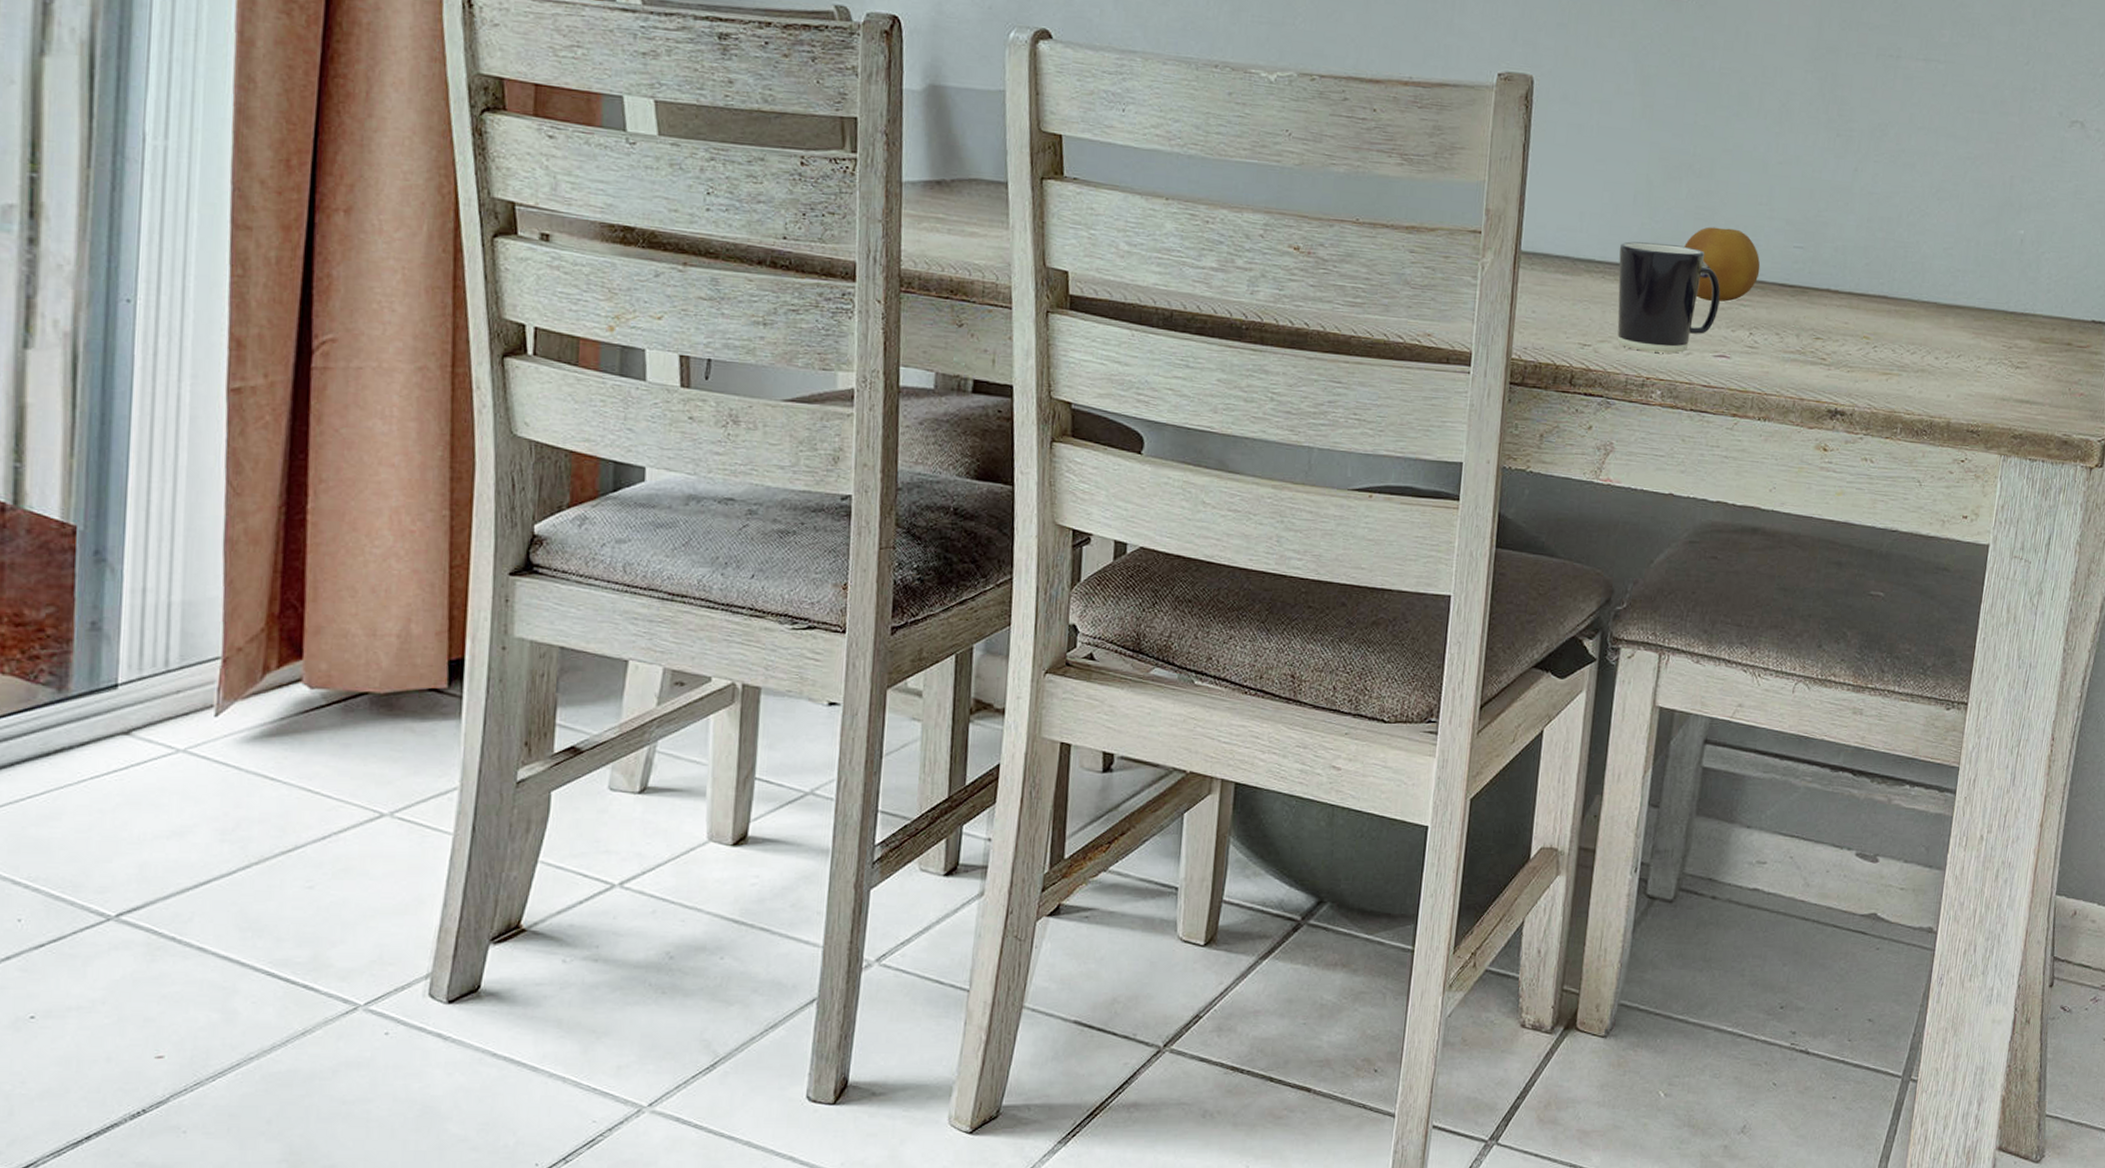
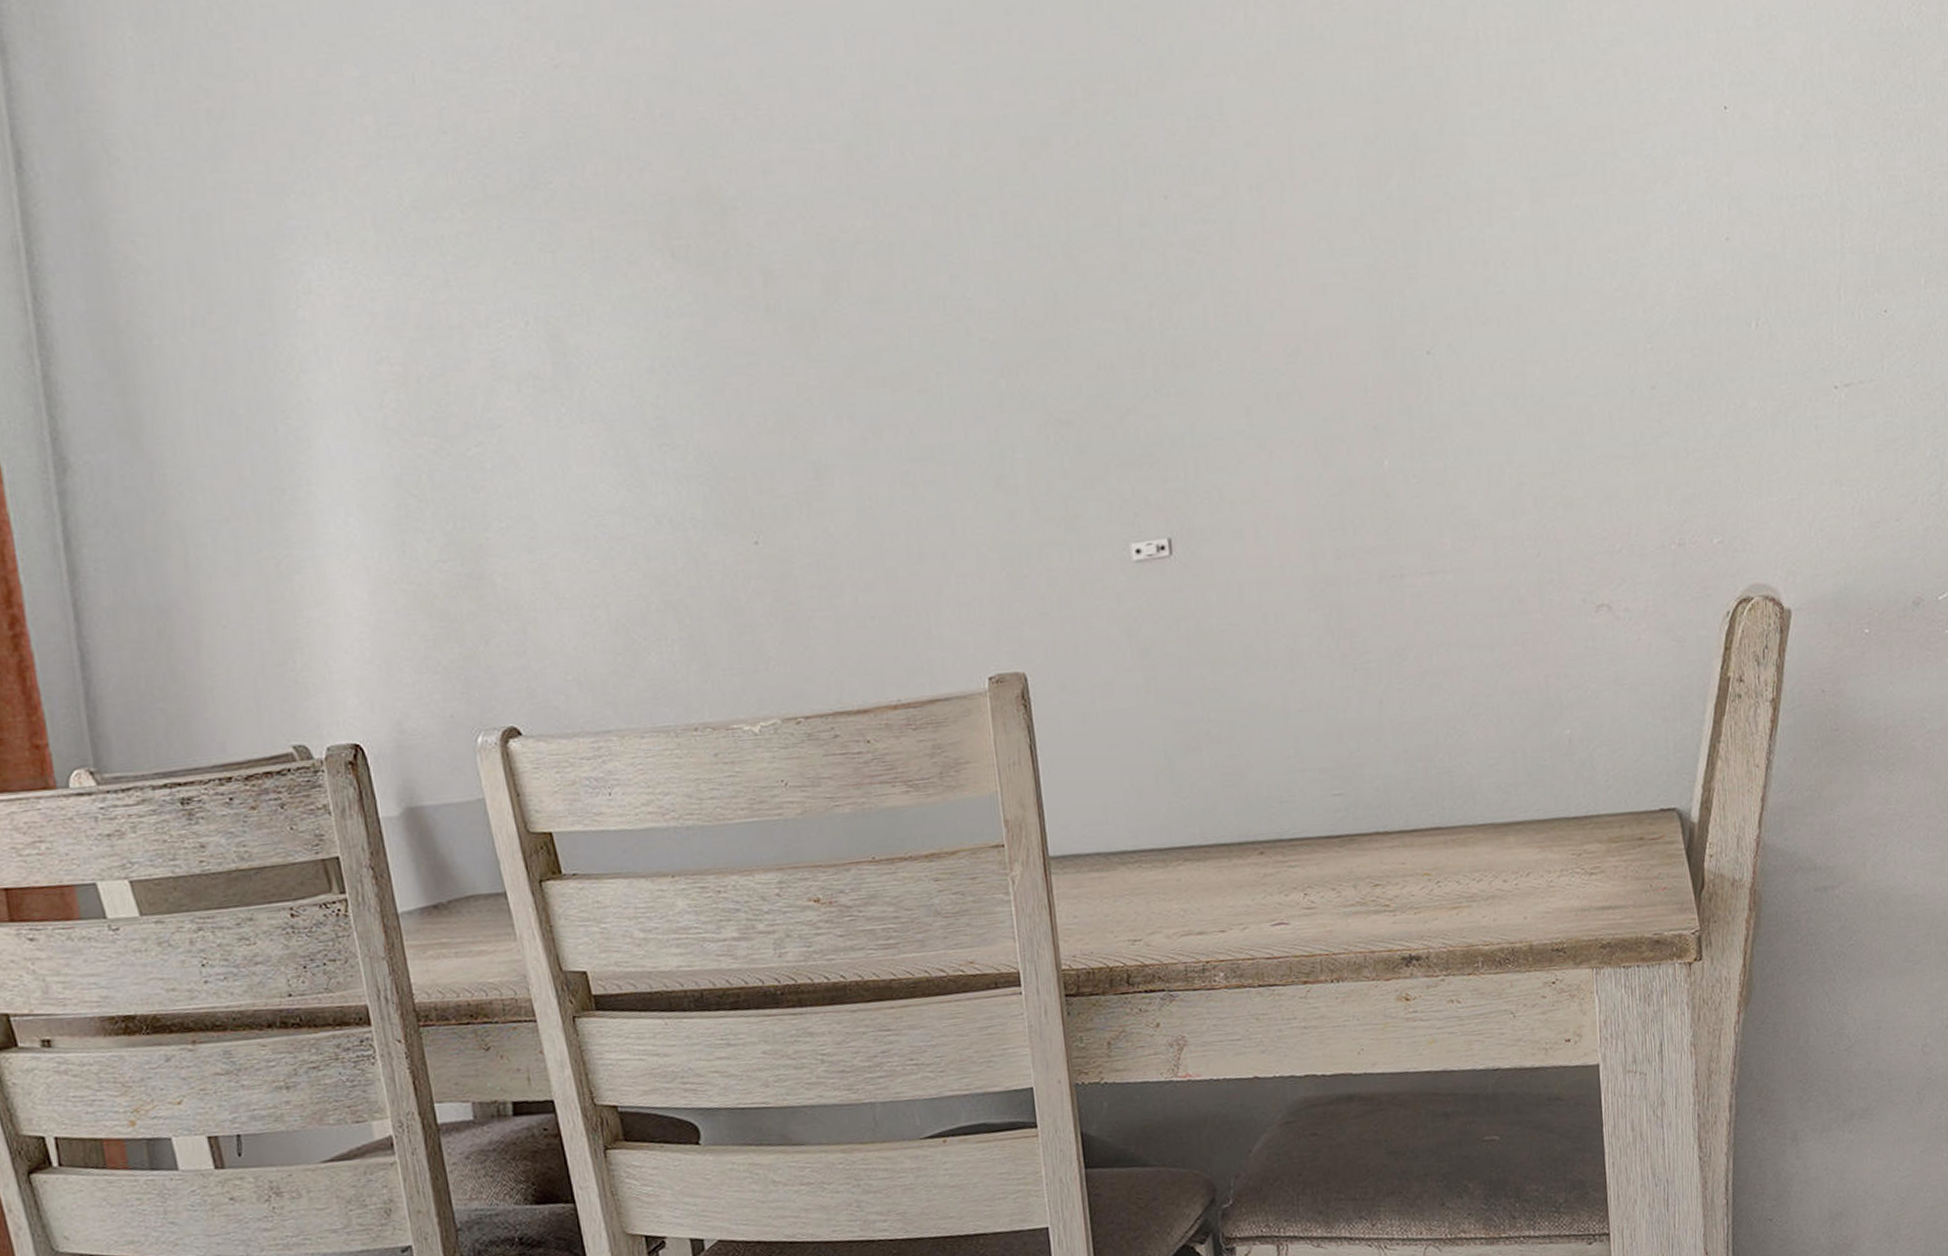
mug: present [1617,241,1721,354] -> none [1150,817,1267,935]
fruit: present [1684,226,1761,302] -> none [1218,789,1302,870]

